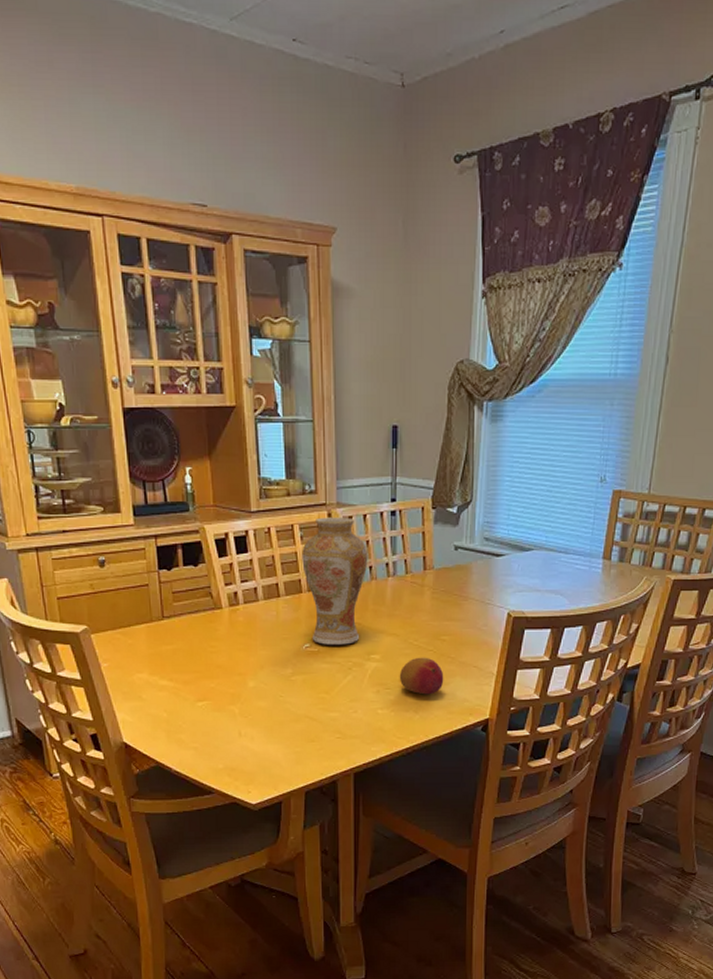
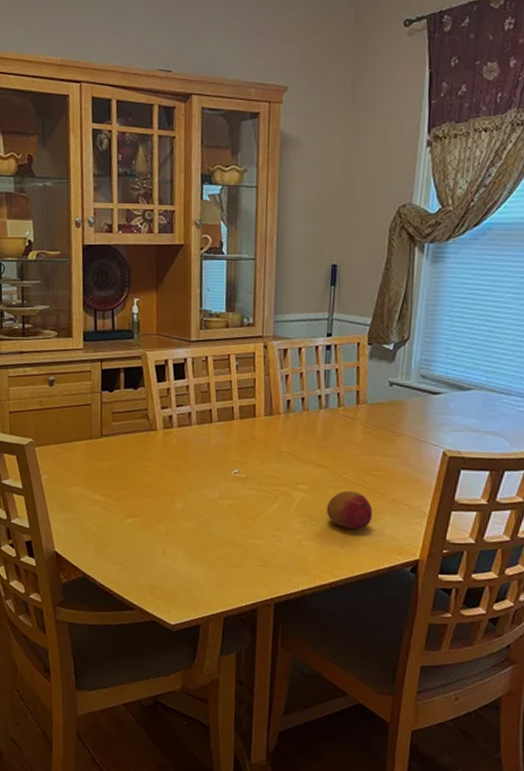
vase: present [302,517,368,645] -> none [236,349,301,473]

